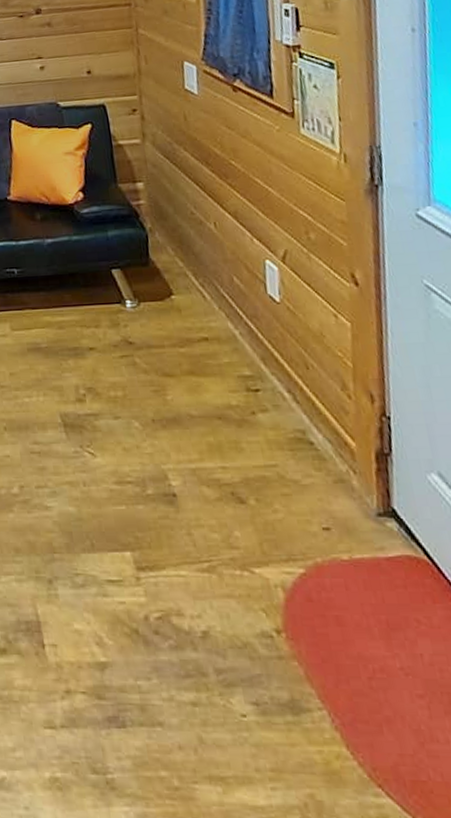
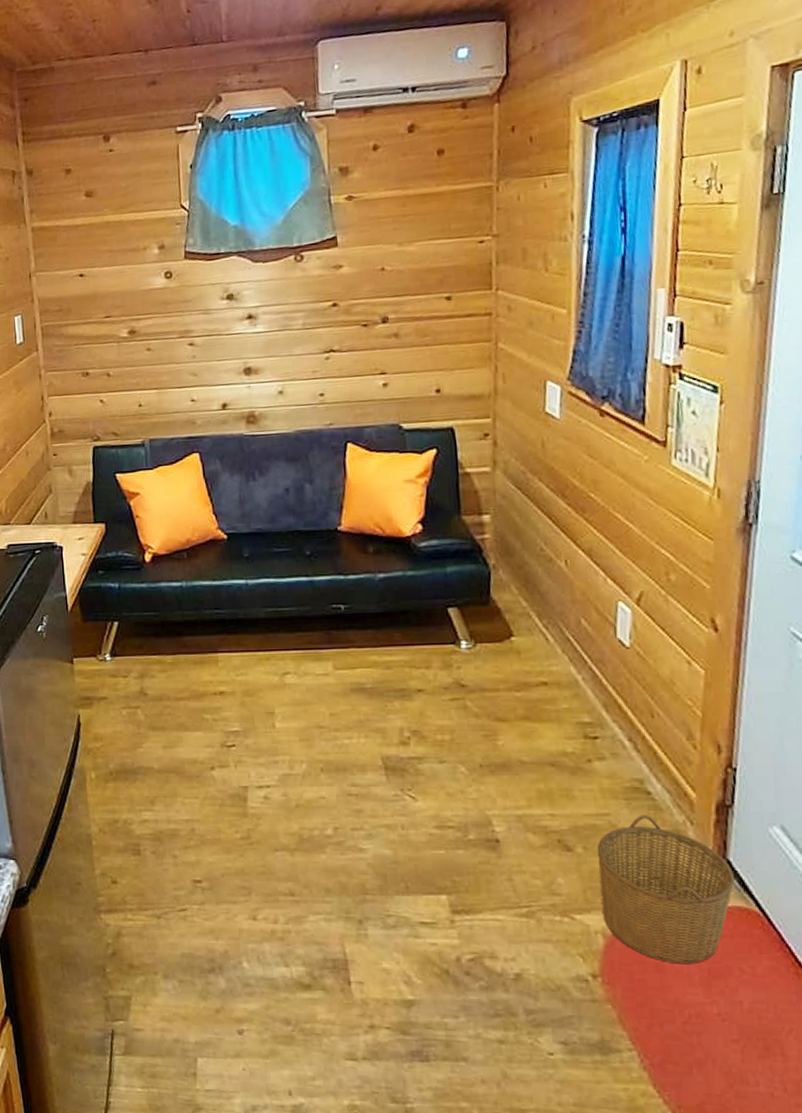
basket: none [268,465,402,617] -> present [597,815,735,965]

